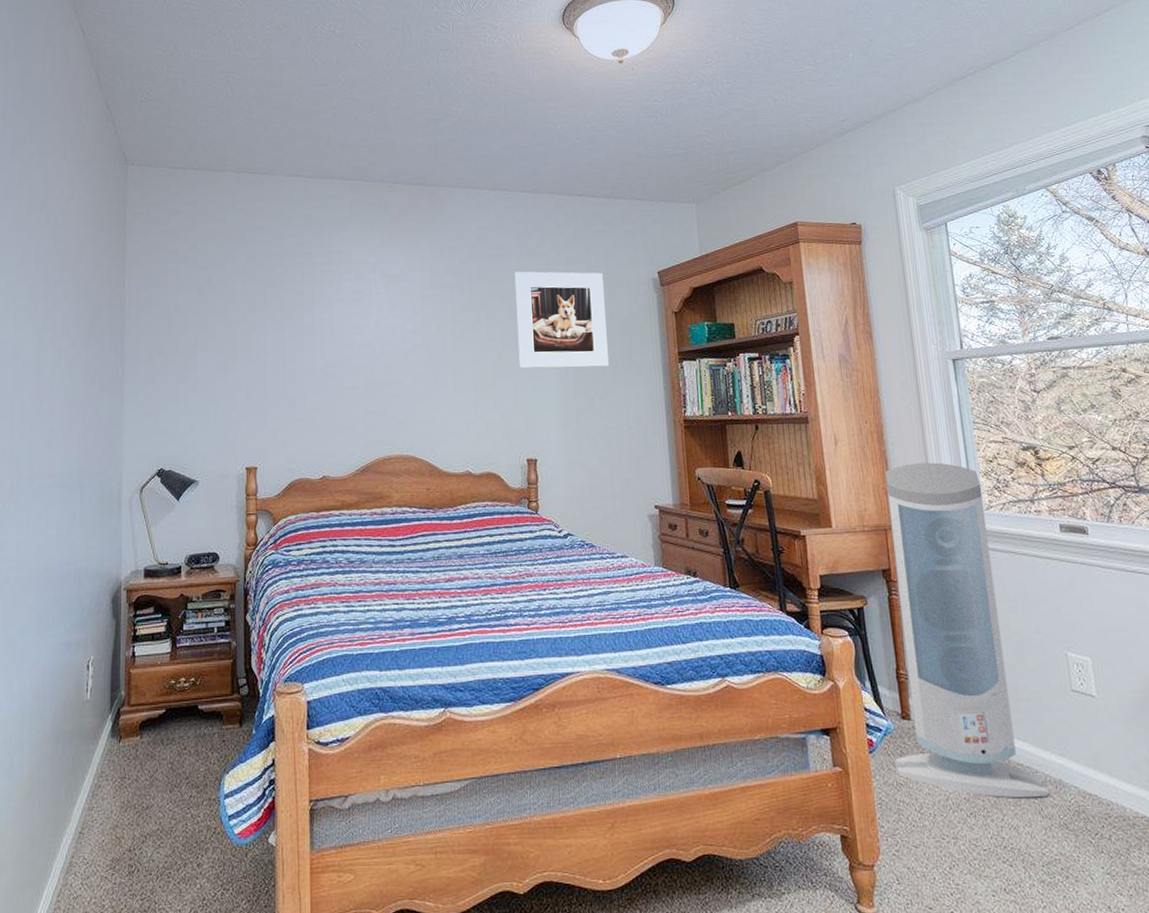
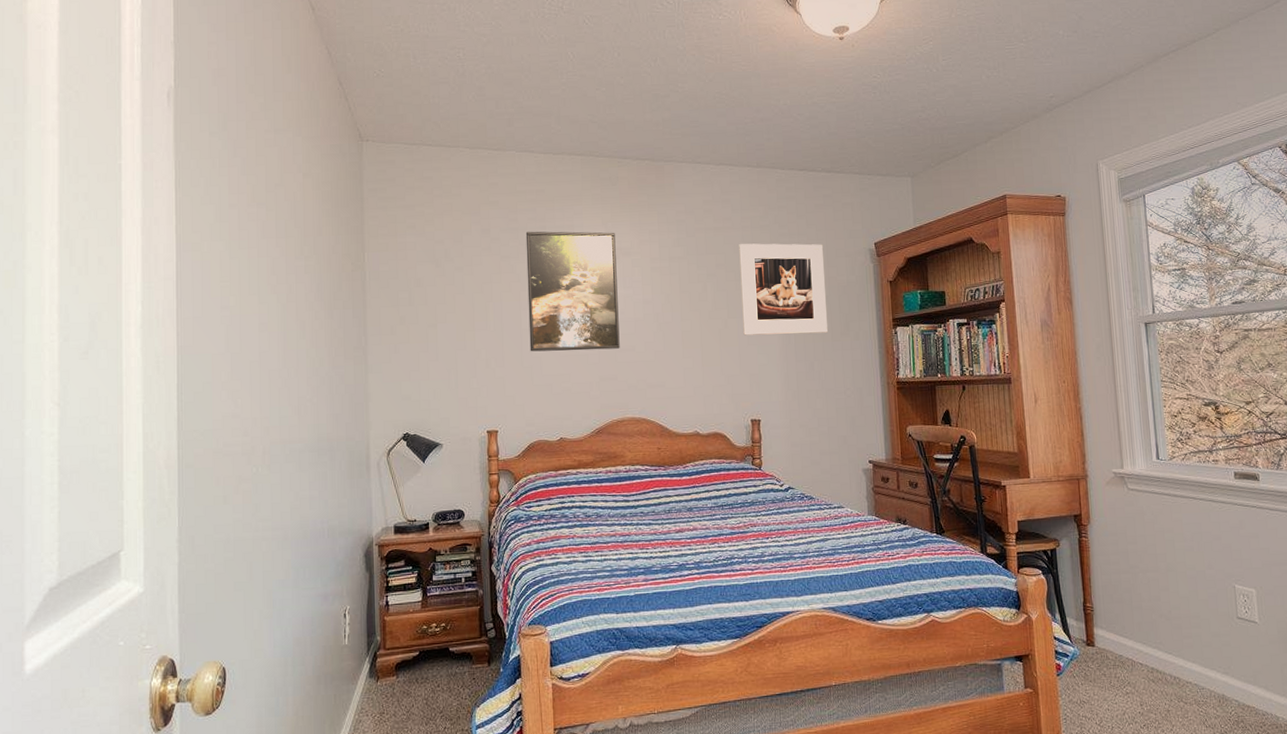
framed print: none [291,257,388,384] -> present [525,231,620,352]
air purifier: present [885,462,1049,799] -> none [1080,418,1213,712]

